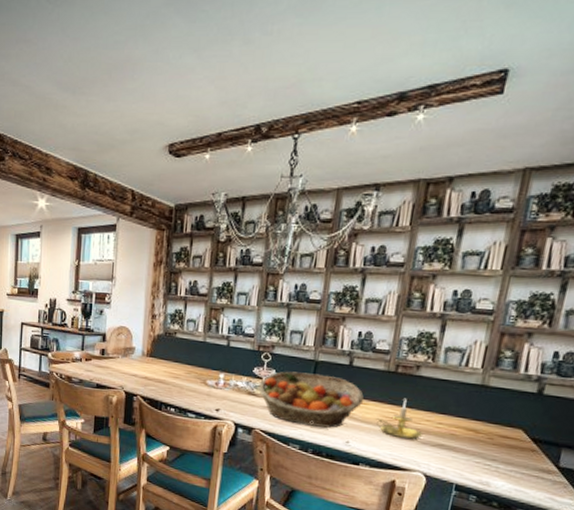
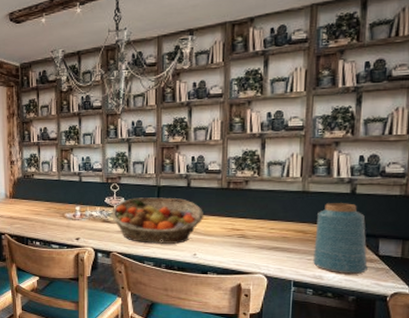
candle holder: present [374,398,424,439] -> none [215,210,260,245]
vase: none [481,401,549,486] -> present [313,203,368,275]

